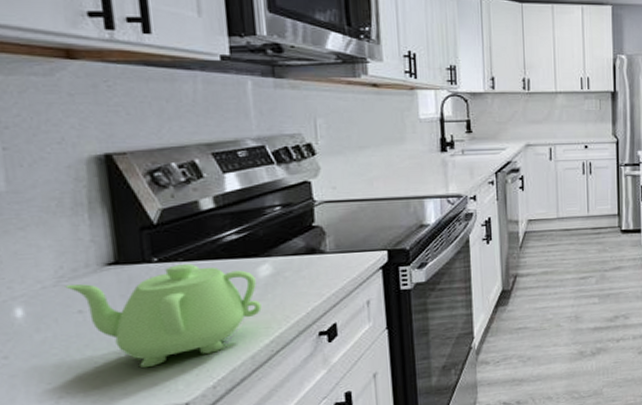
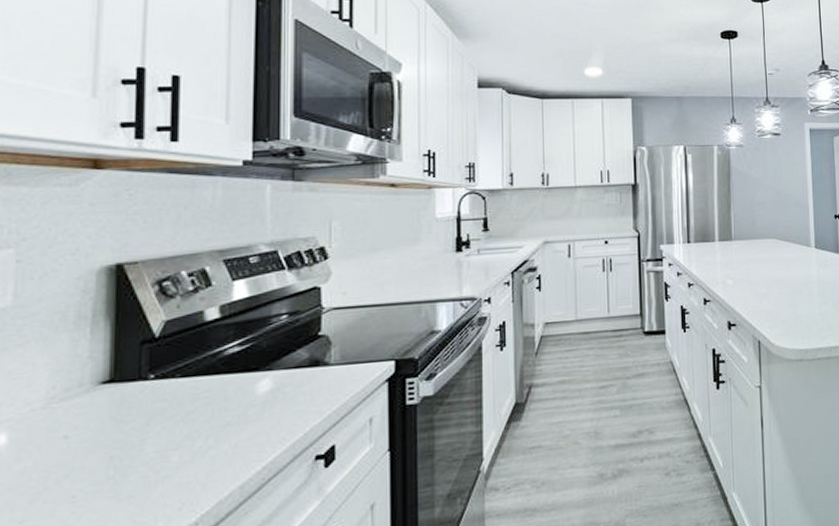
teapot: present [65,264,262,368] -> none [54,380,257,502]

